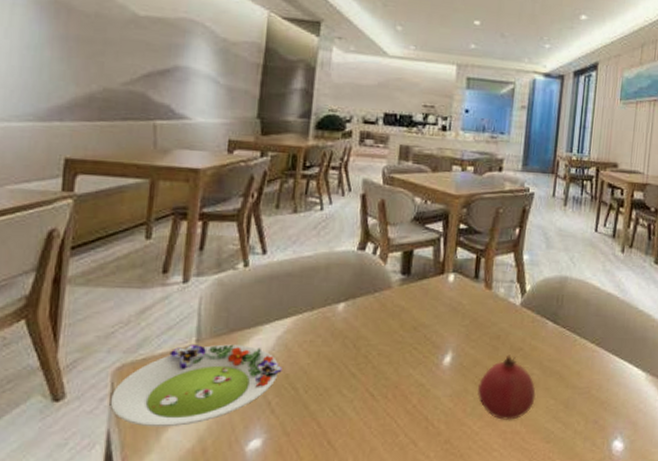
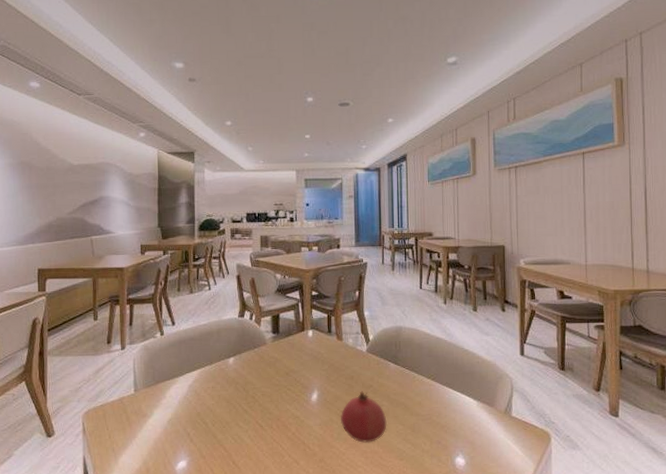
salad plate: present [110,344,282,427] -> none [83,392,195,454]

